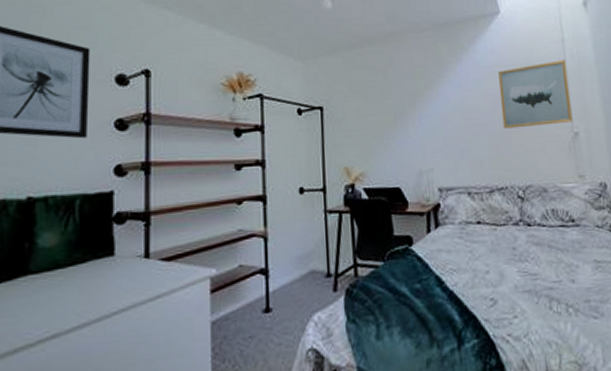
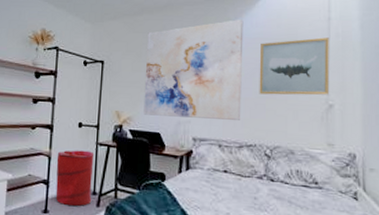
laundry hamper: none [275,222,327,298] -> present [55,150,94,207]
wall art: none [372,46,488,168] -> present [143,20,244,120]

